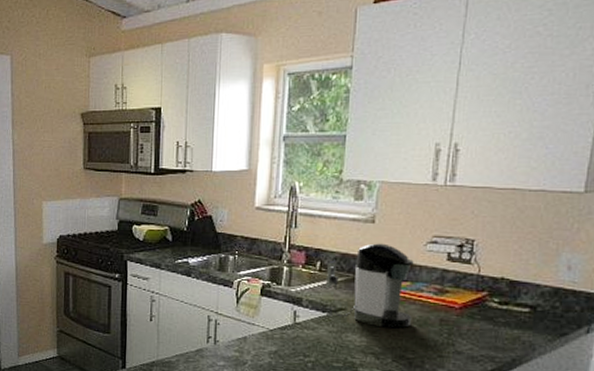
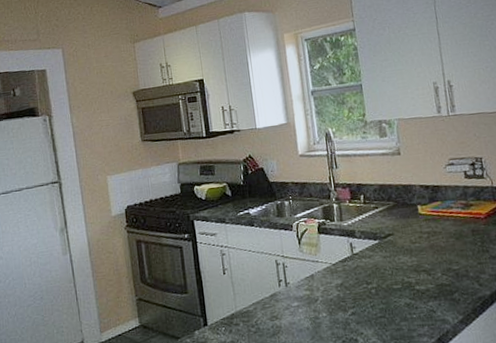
coffee maker: present [326,243,414,329] -> none [369,171,450,246]

